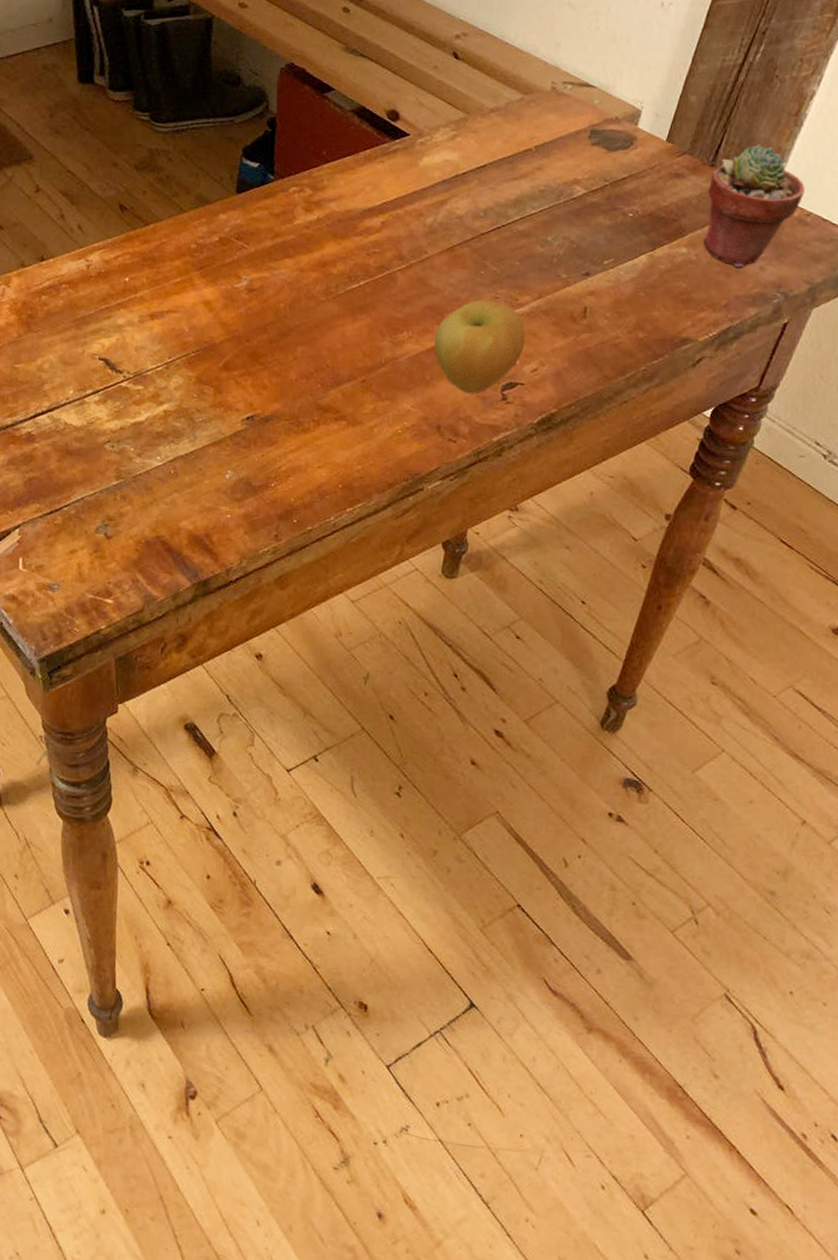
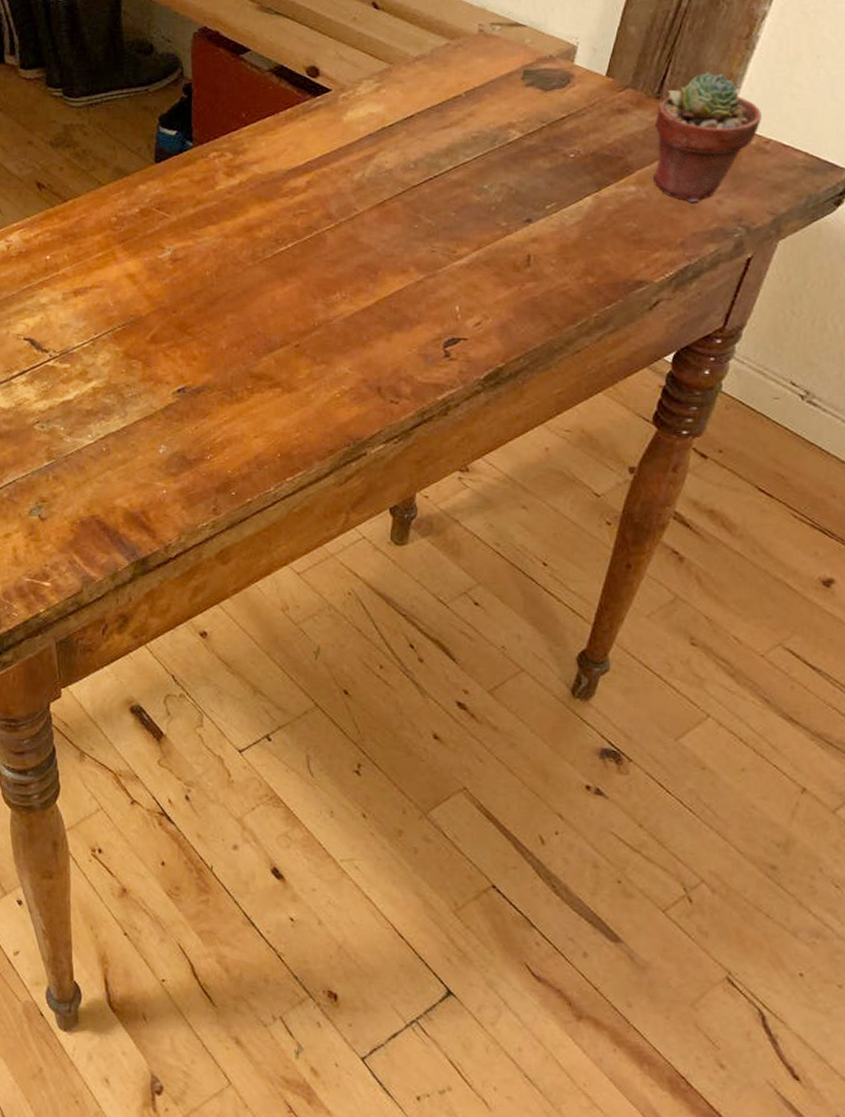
apple: present [434,299,526,395] -> none [370,254,466,353]

